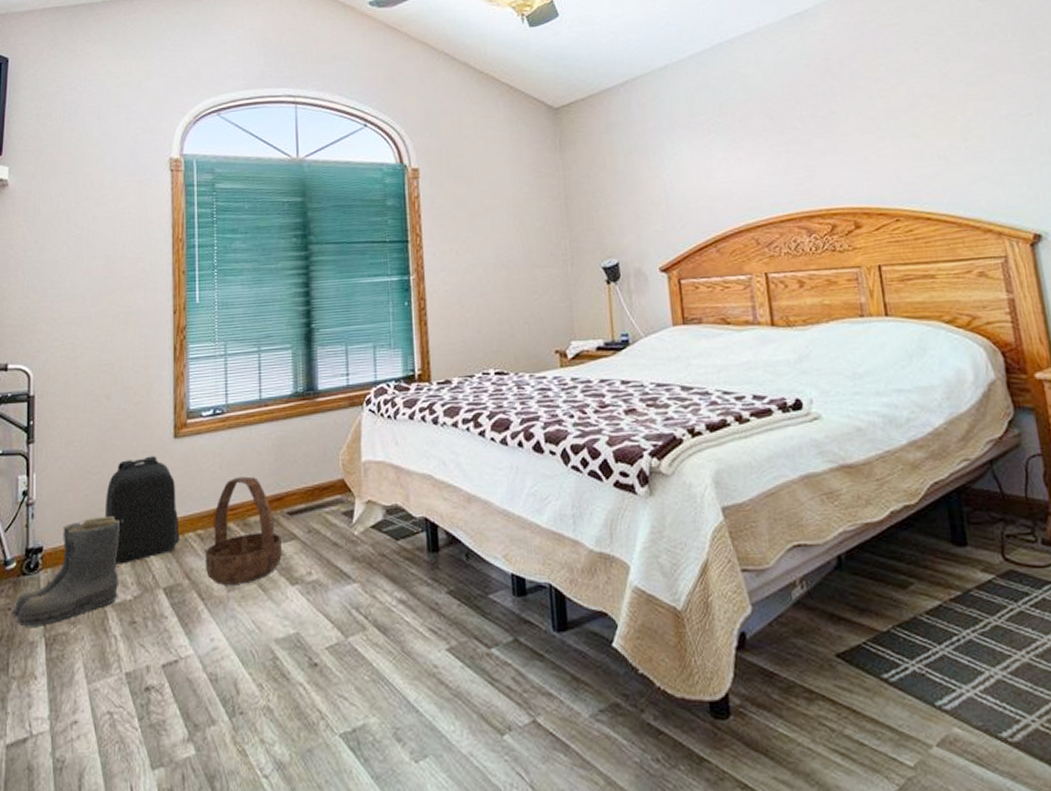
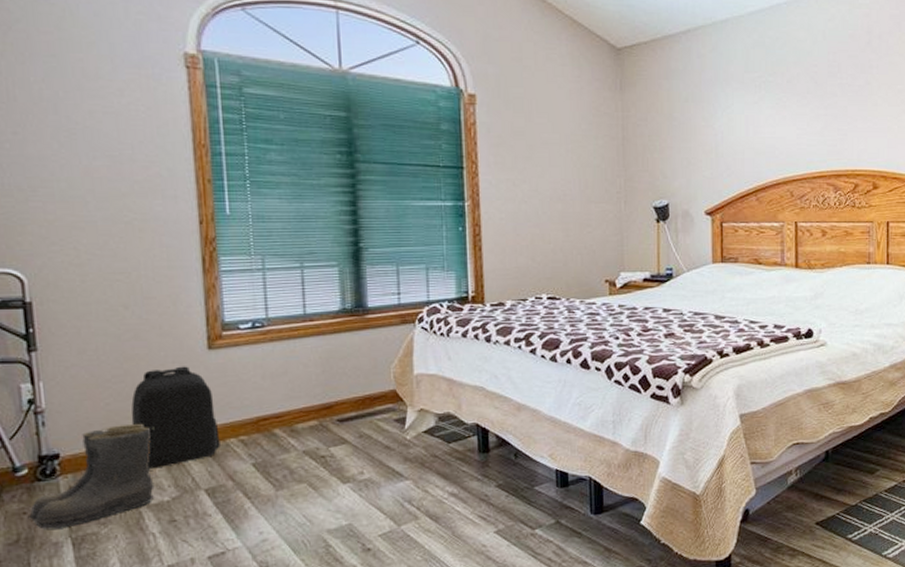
basket: present [206,476,282,585] -> none [250,386,332,485]

